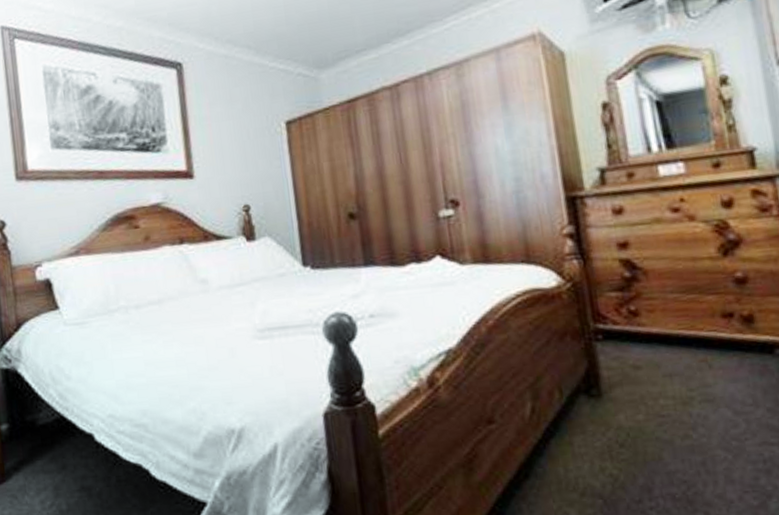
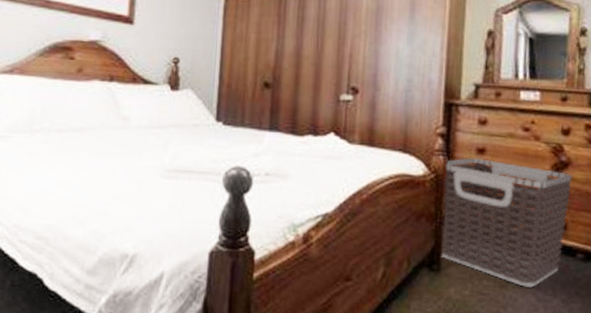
clothes hamper: none [581,252,756,400] -> present [441,158,573,288]

